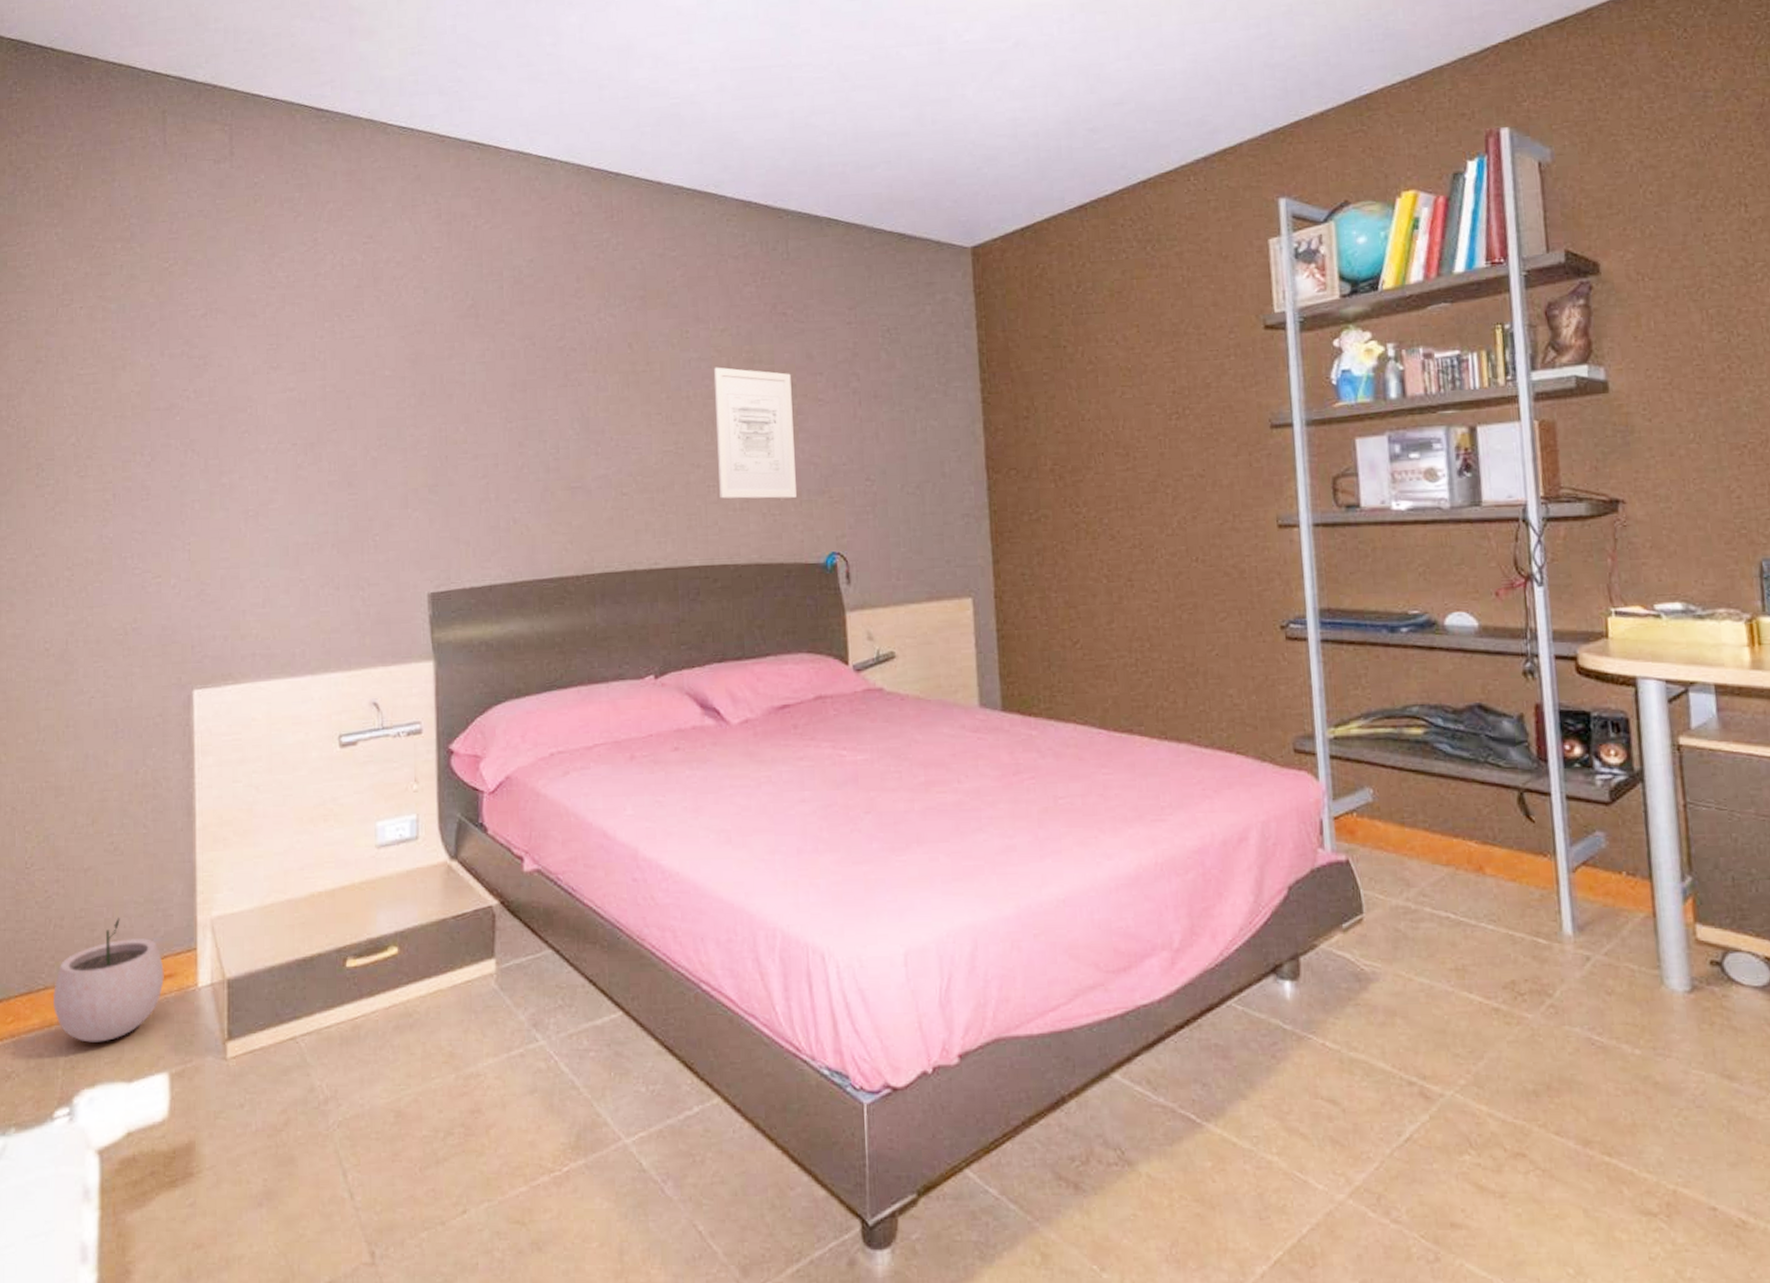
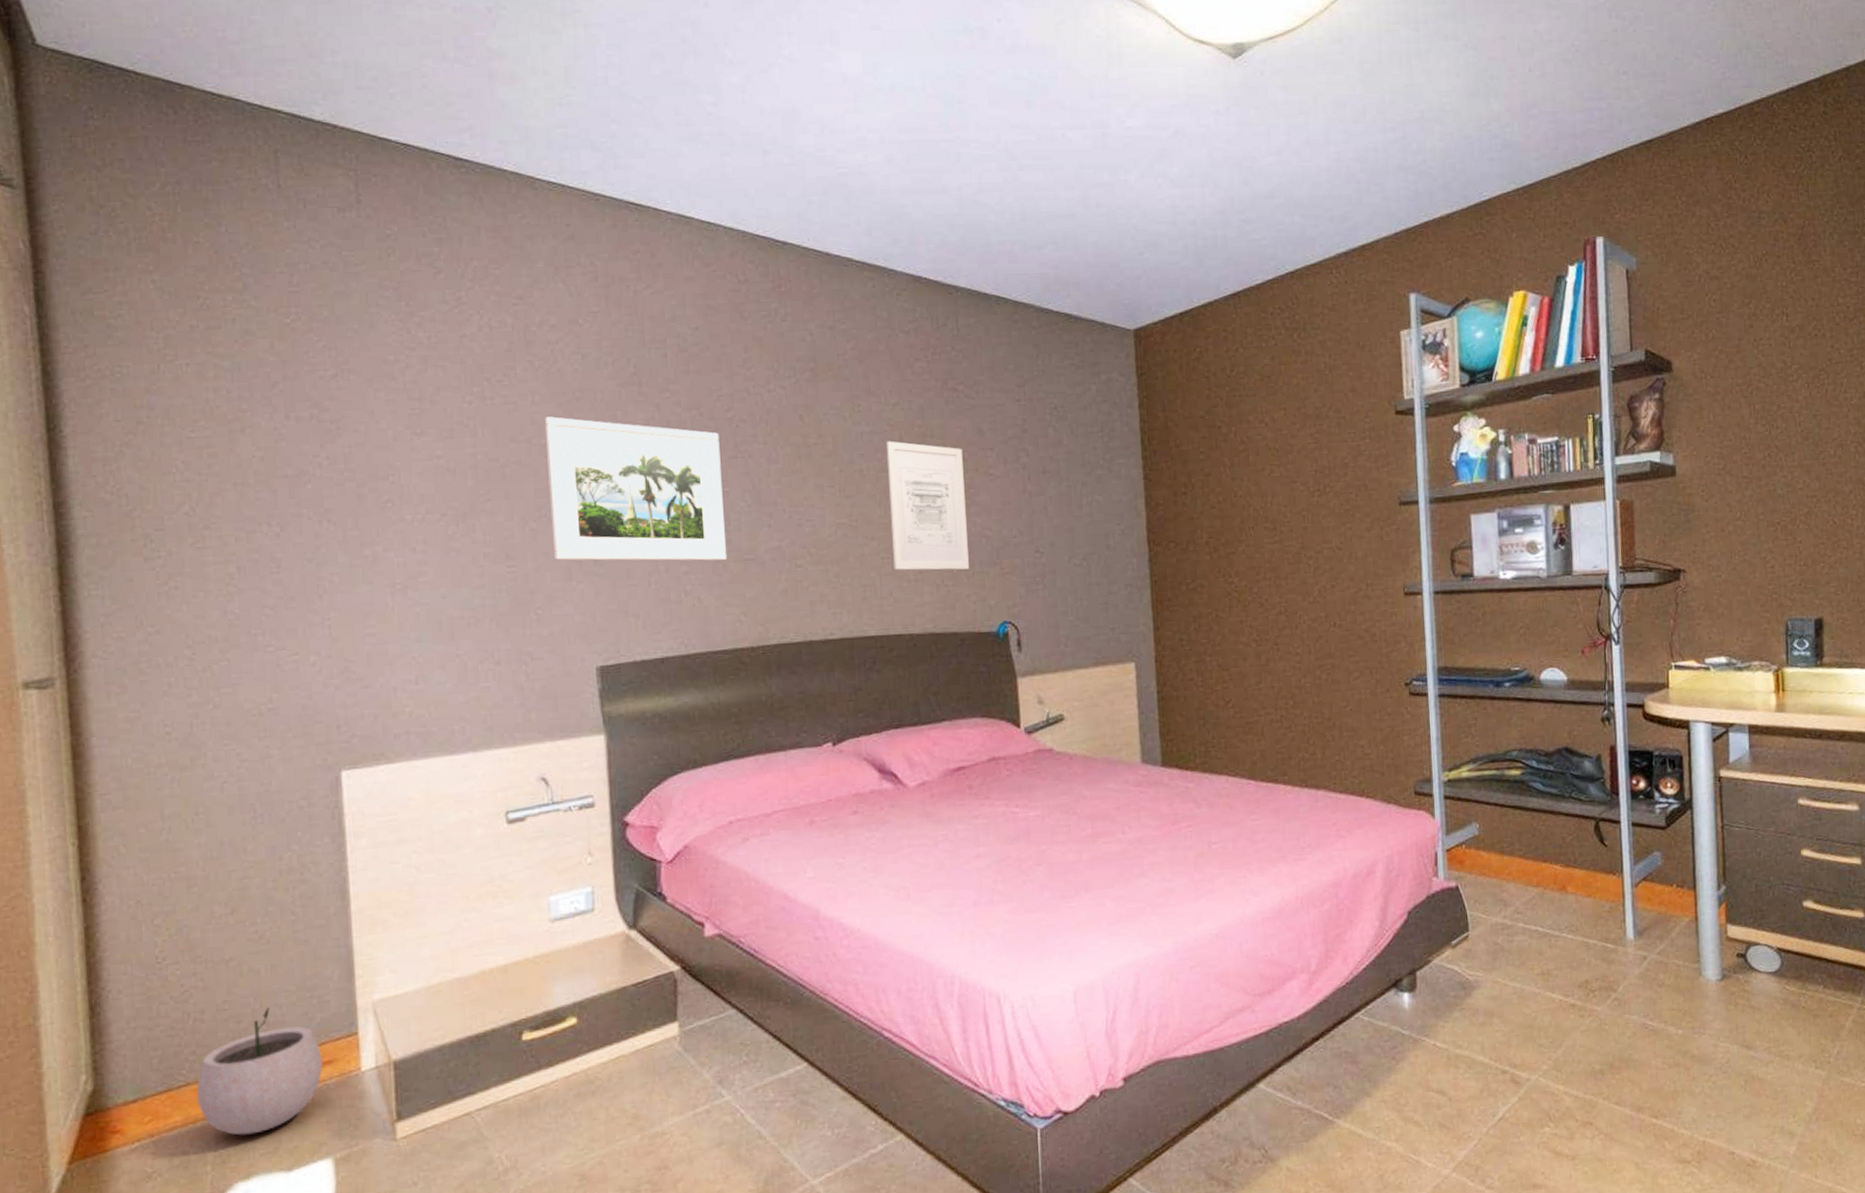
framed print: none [387,349,555,489] -> present [544,416,728,561]

